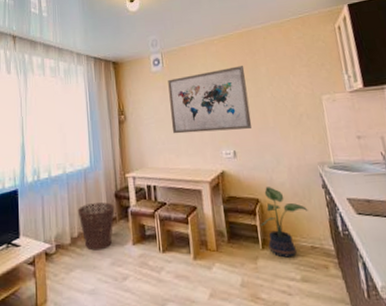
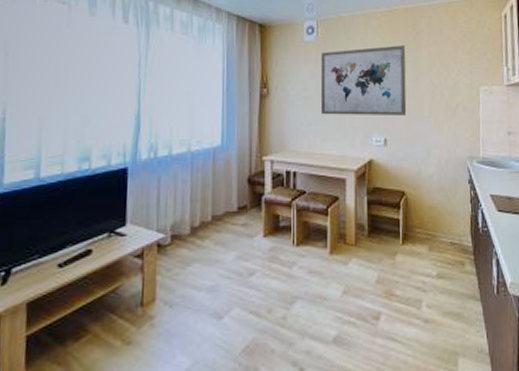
basket: present [77,202,115,251] -> none [201,188,246,243]
potted plant: present [260,187,309,258] -> none [402,179,452,254]

